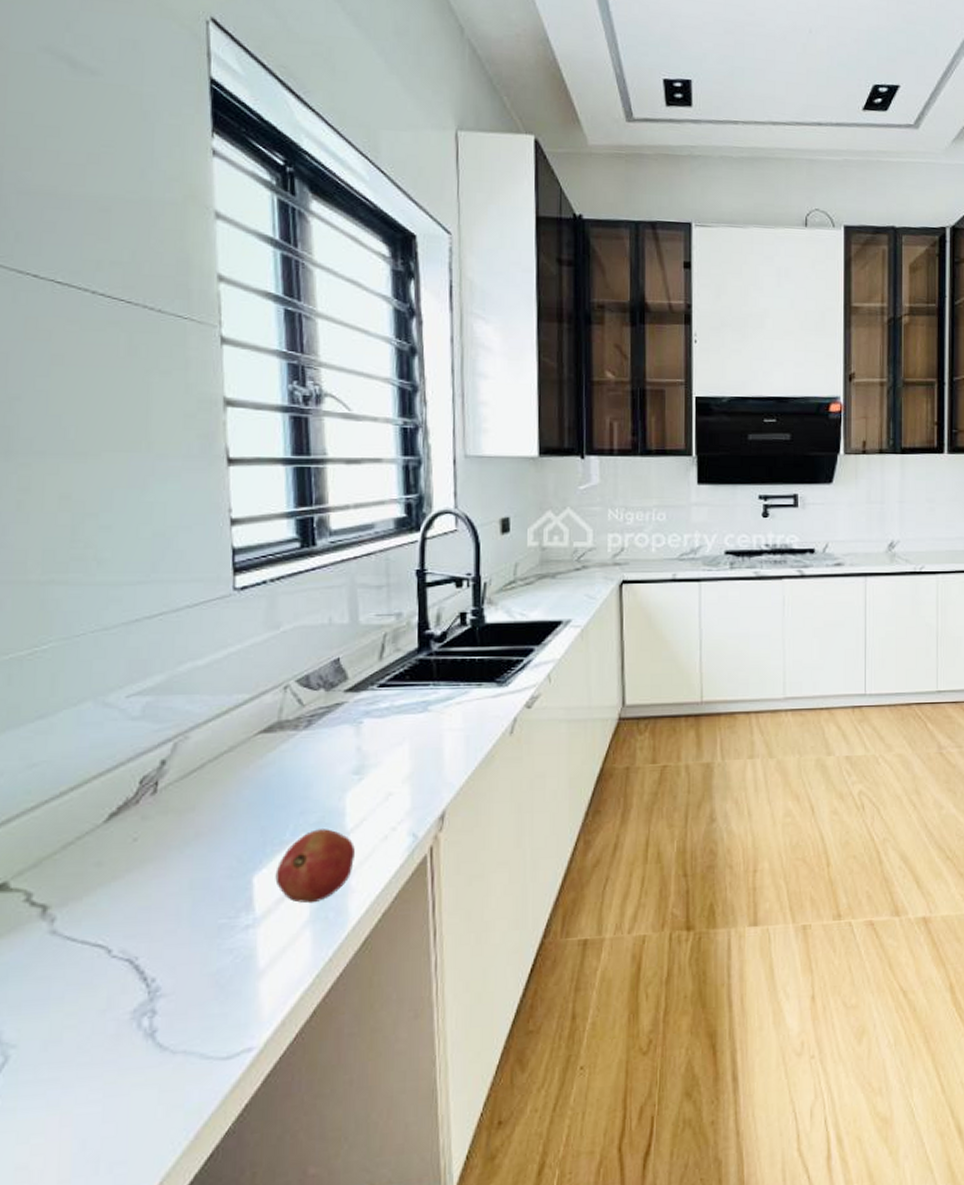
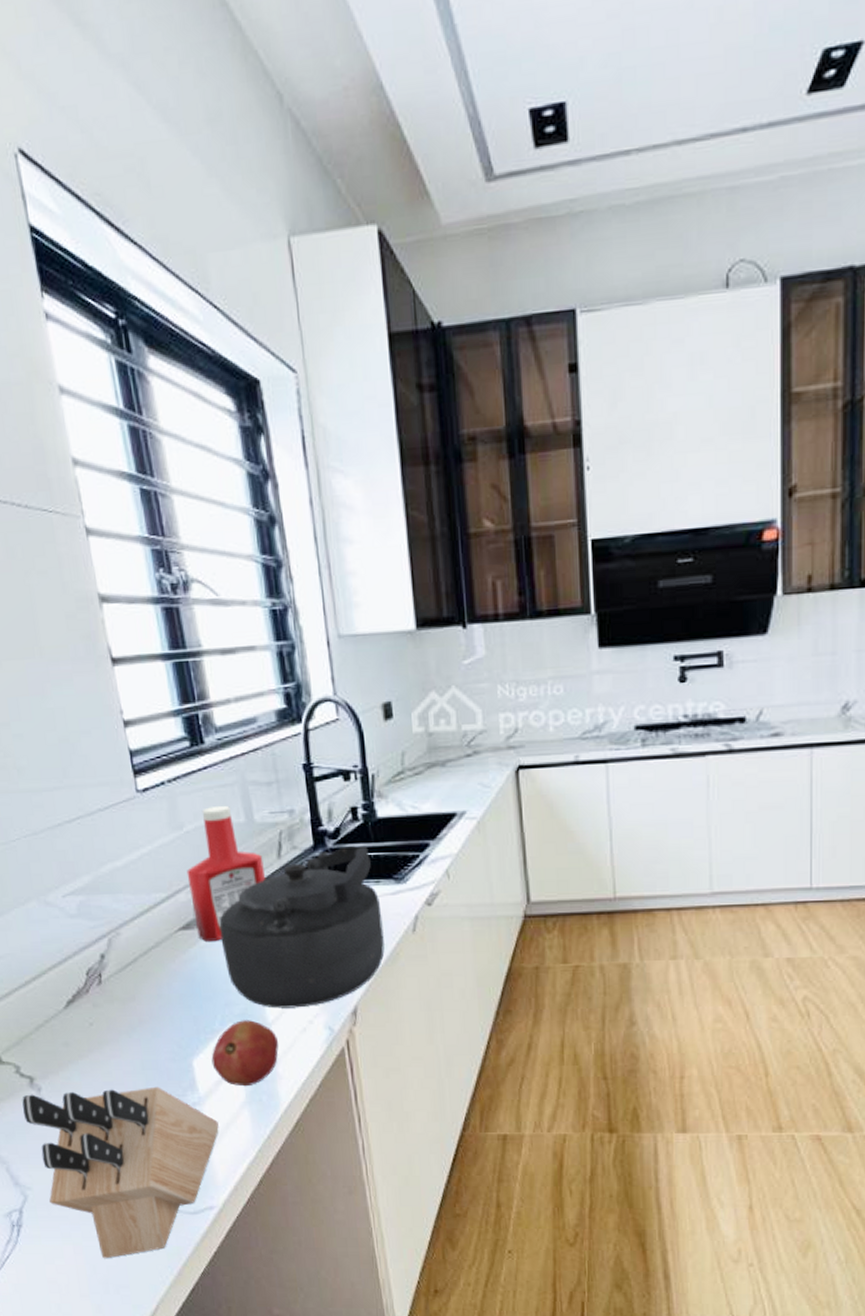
knife block: none [26,908,273,1129] -> present [22,1086,219,1259]
ketchup bottle: none [277,606,363,745] -> present [186,805,265,941]
kettle: none [305,650,481,816] -> present [219,846,385,1008]

